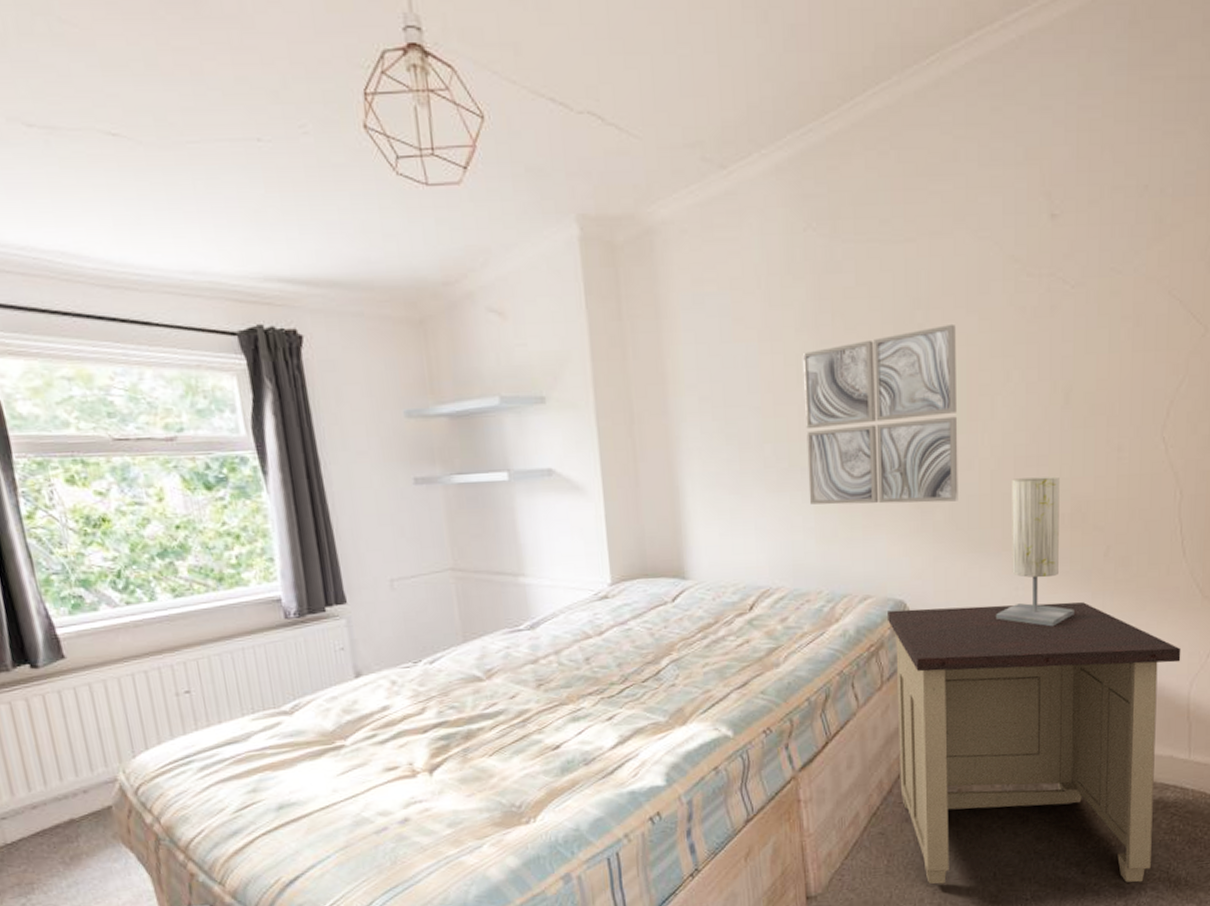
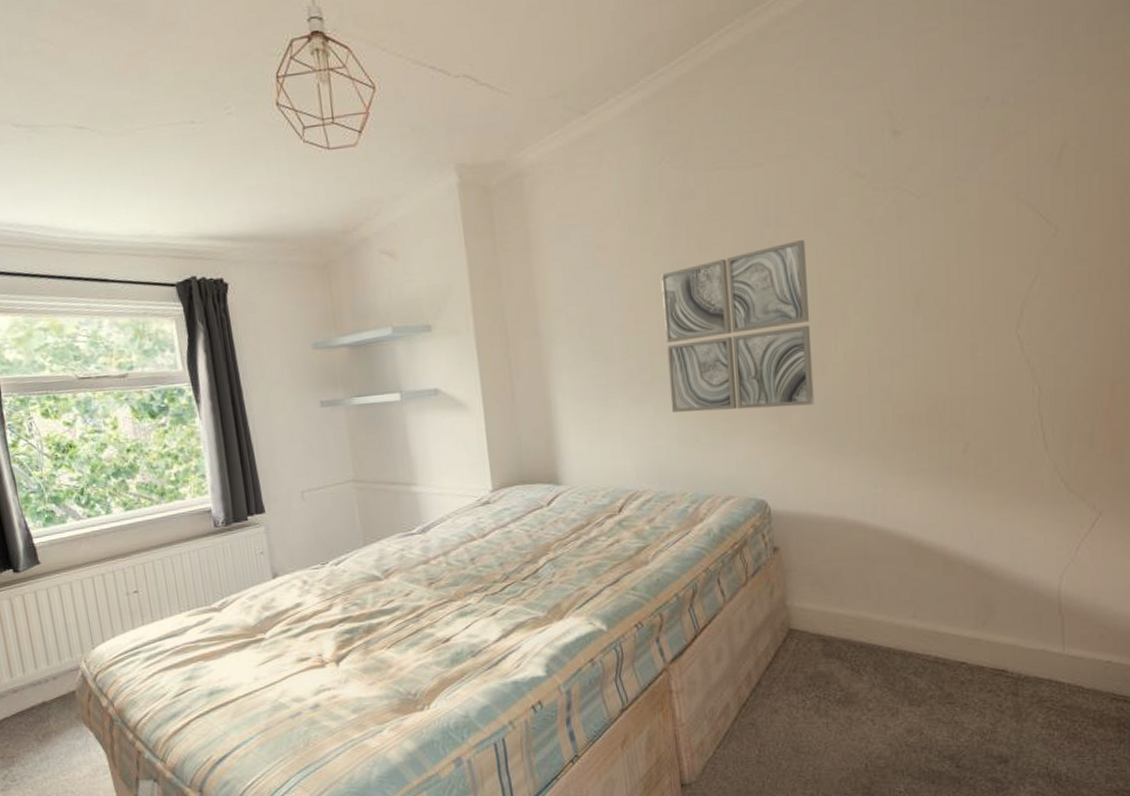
nightstand: present [888,602,1181,885] -> none [750,498,1049,778]
table lamp: present [996,476,1075,627] -> none [856,377,936,523]

